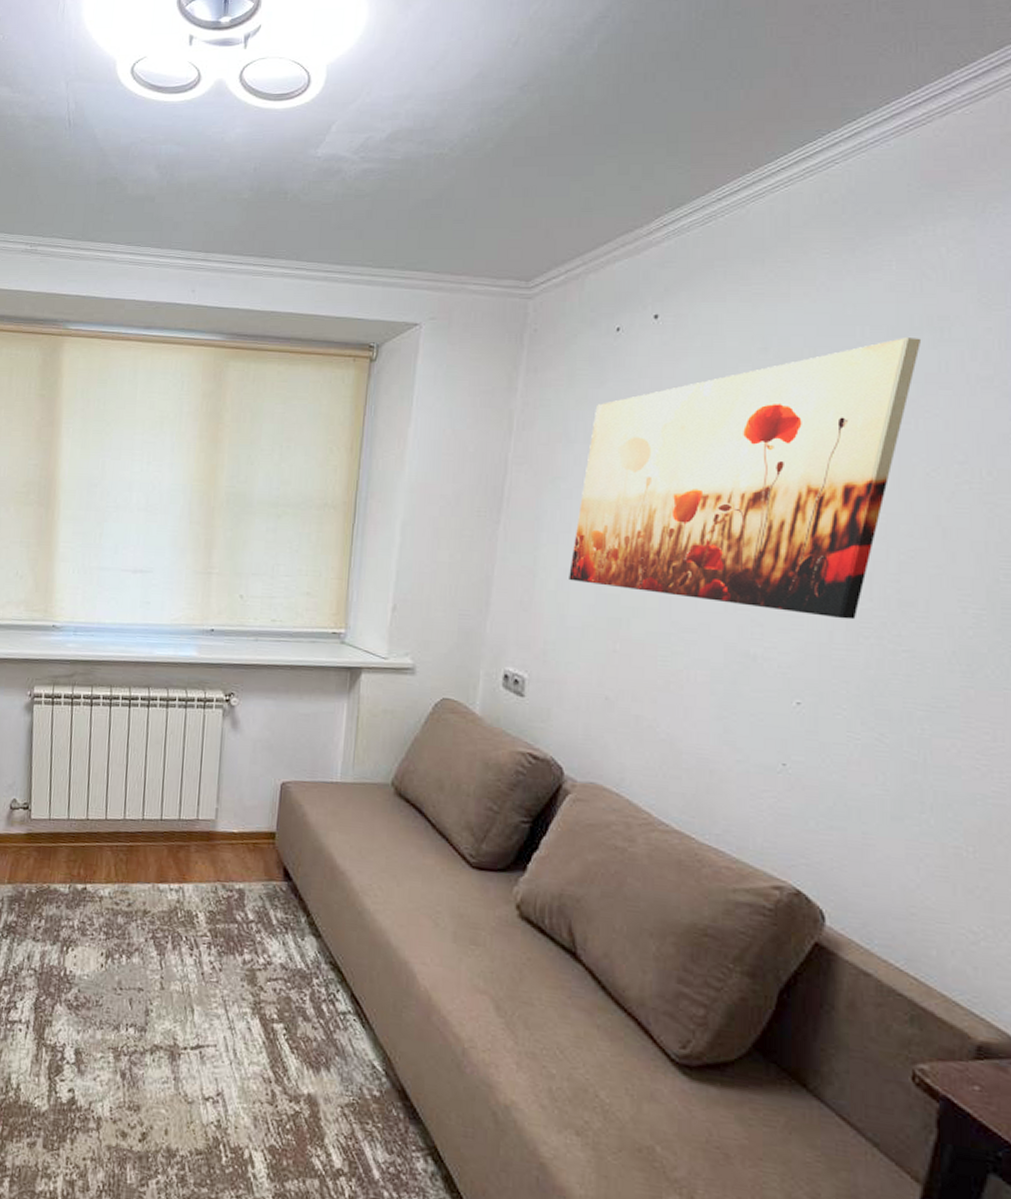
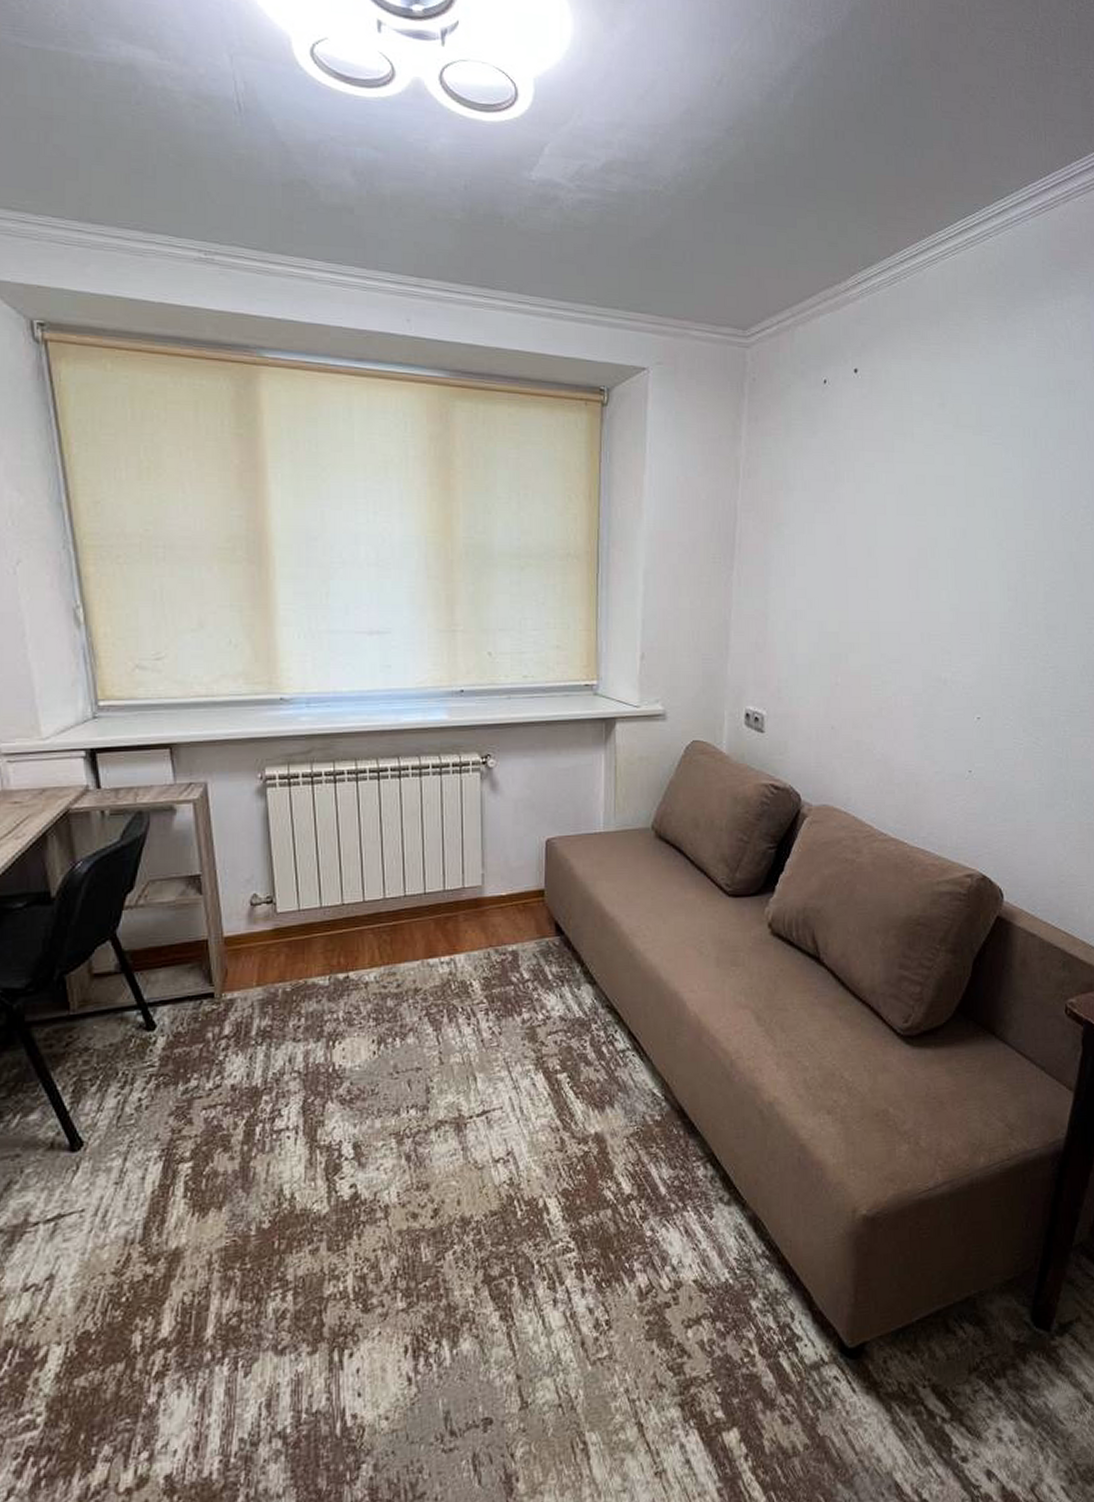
wall art: present [569,338,922,620] -> none [795,398,1056,643]

